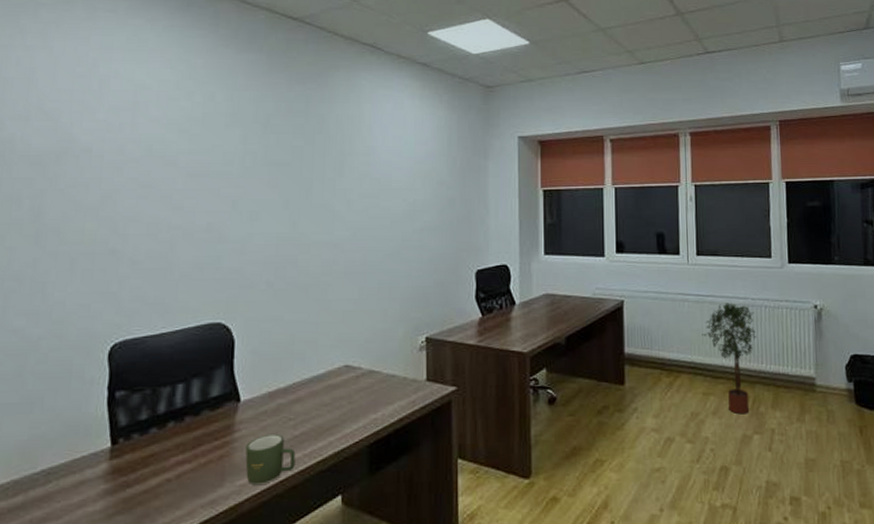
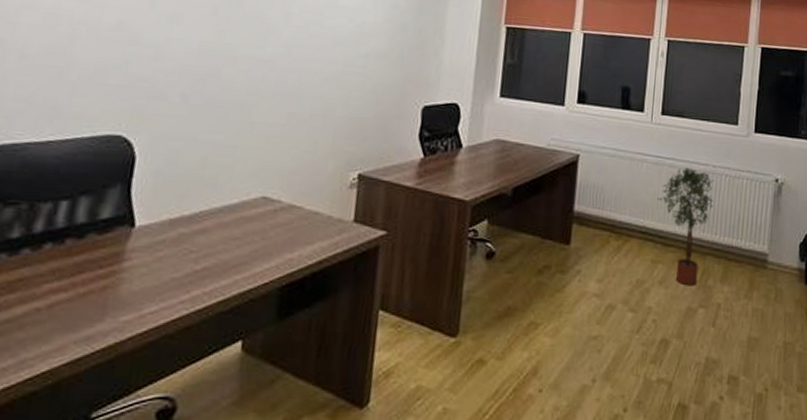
mug: present [245,434,296,486] -> none [132,267,194,324]

